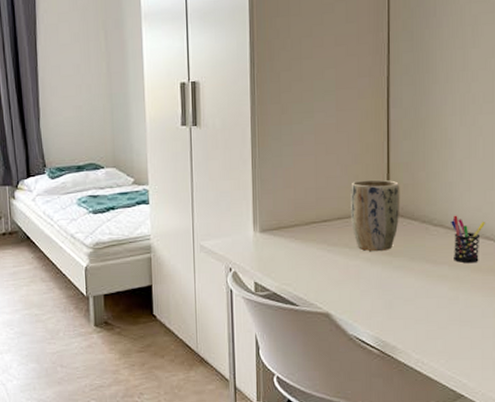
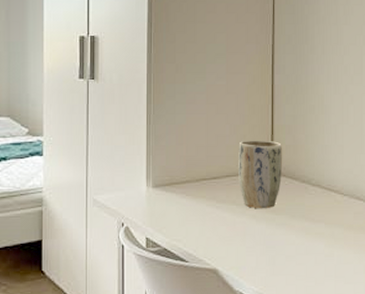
pen holder: present [451,215,485,264] -> none [327,176,356,222]

